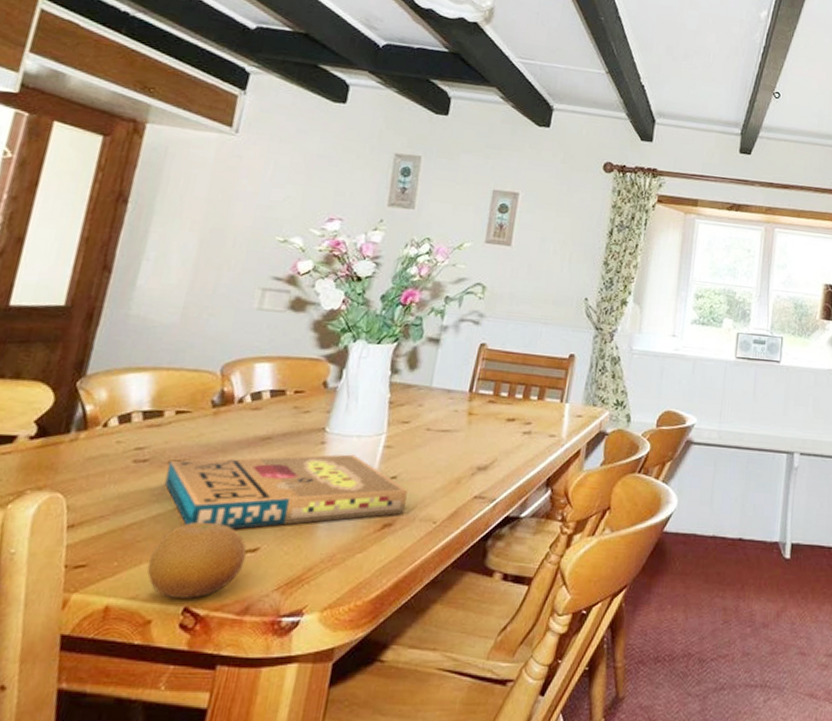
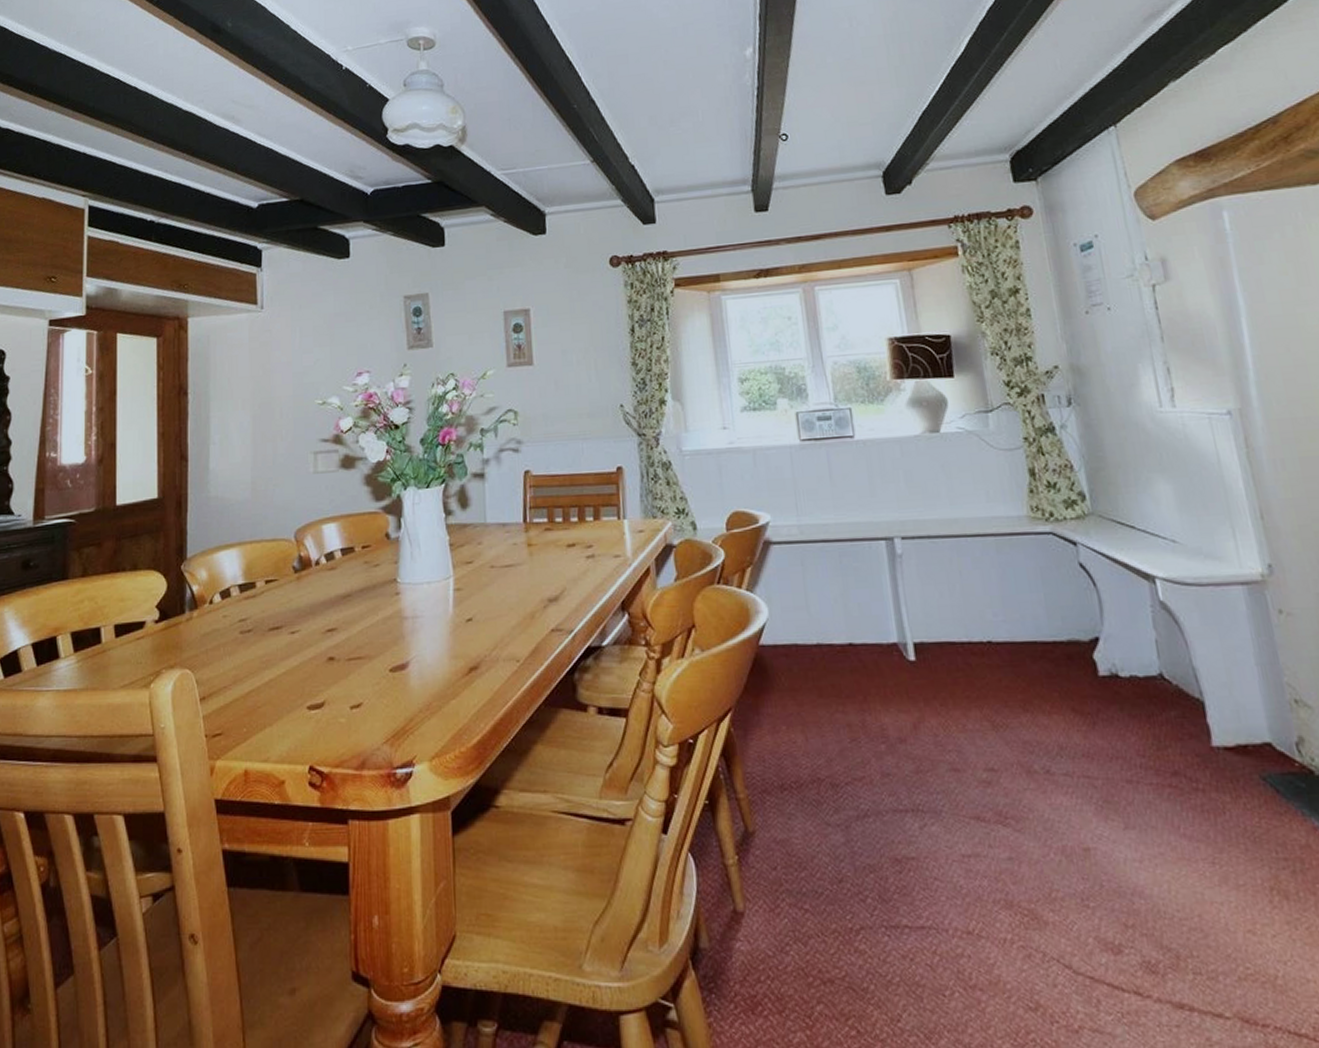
fruit: present [147,521,247,599] -> none [271,682,352,758]
pizza box: present [164,454,408,530] -> none [269,601,487,688]

